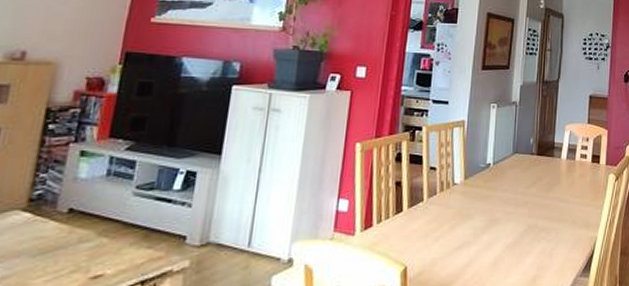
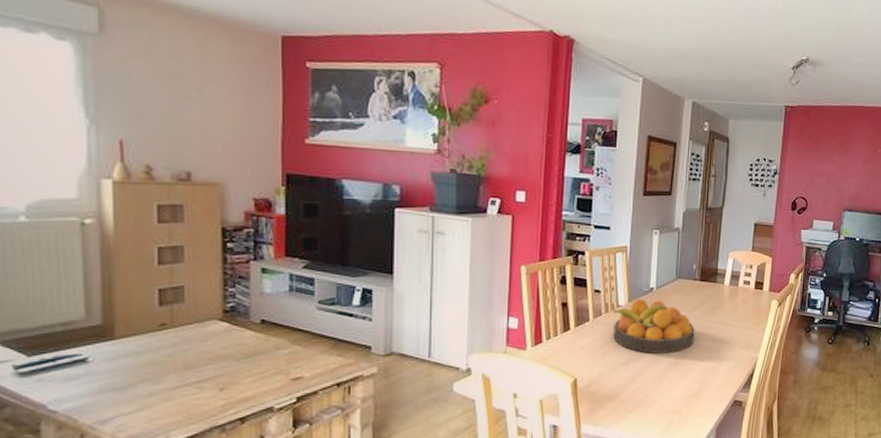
fruit bowl: none [448,176,532,236] -> present [613,299,695,353]

